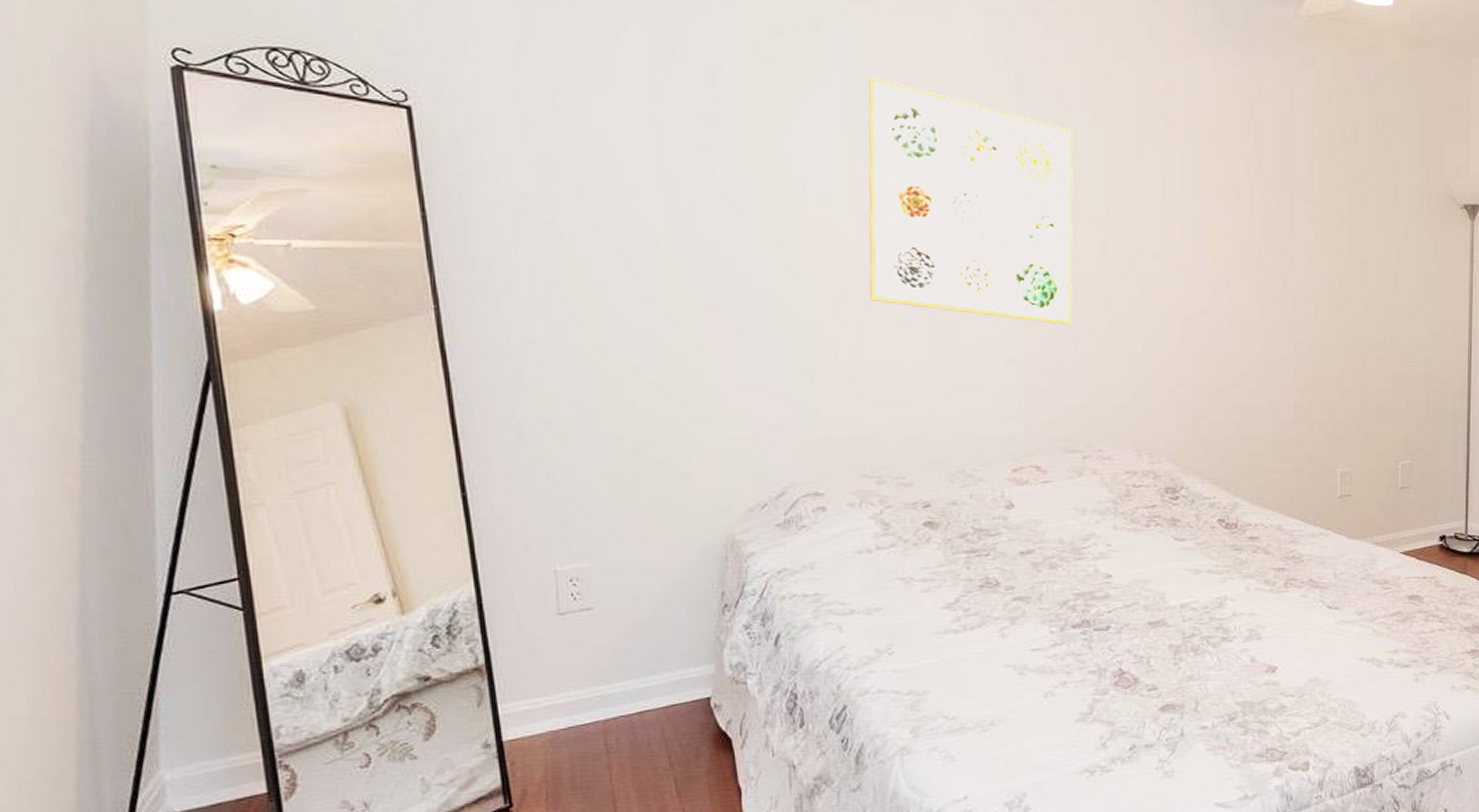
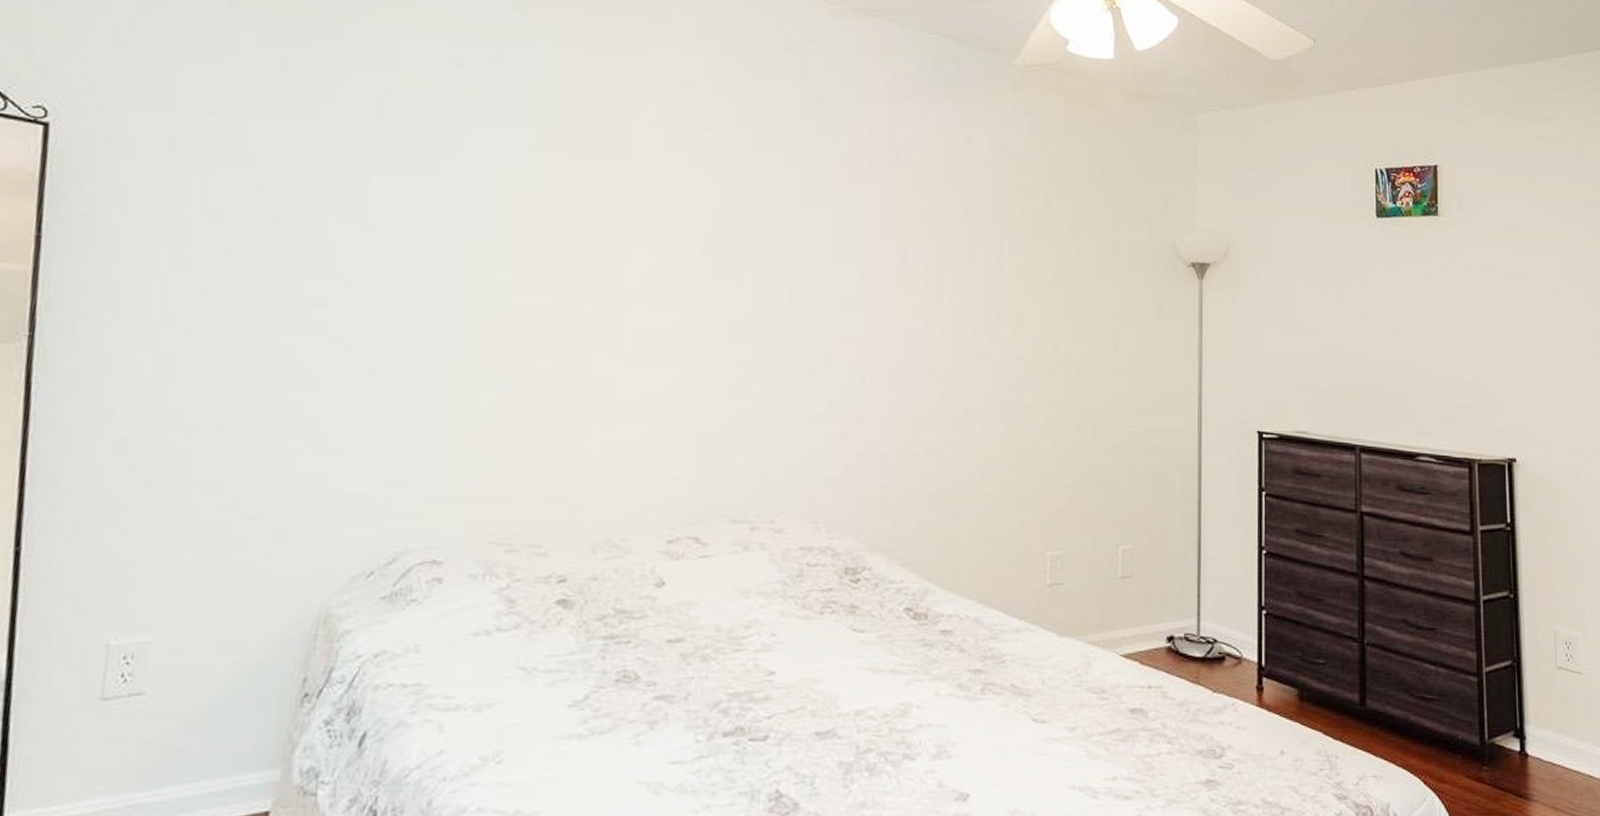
wall art: present [868,77,1074,326] -> none [524,110,766,378]

